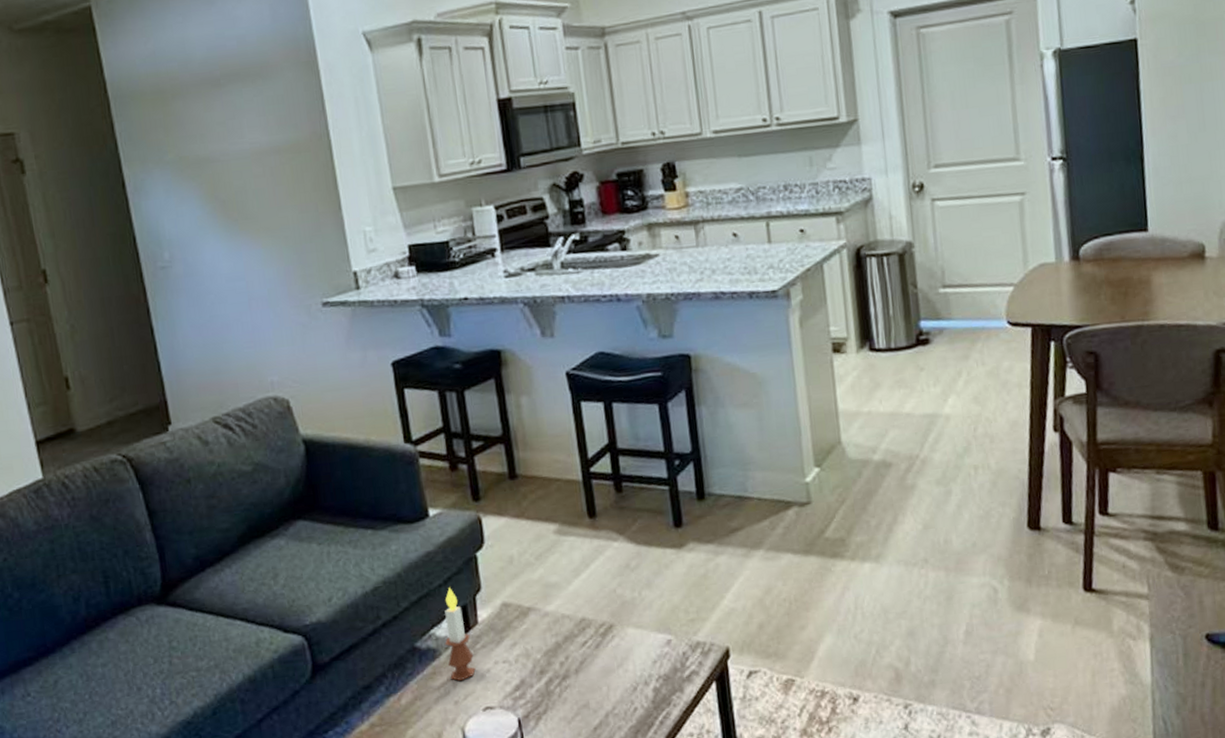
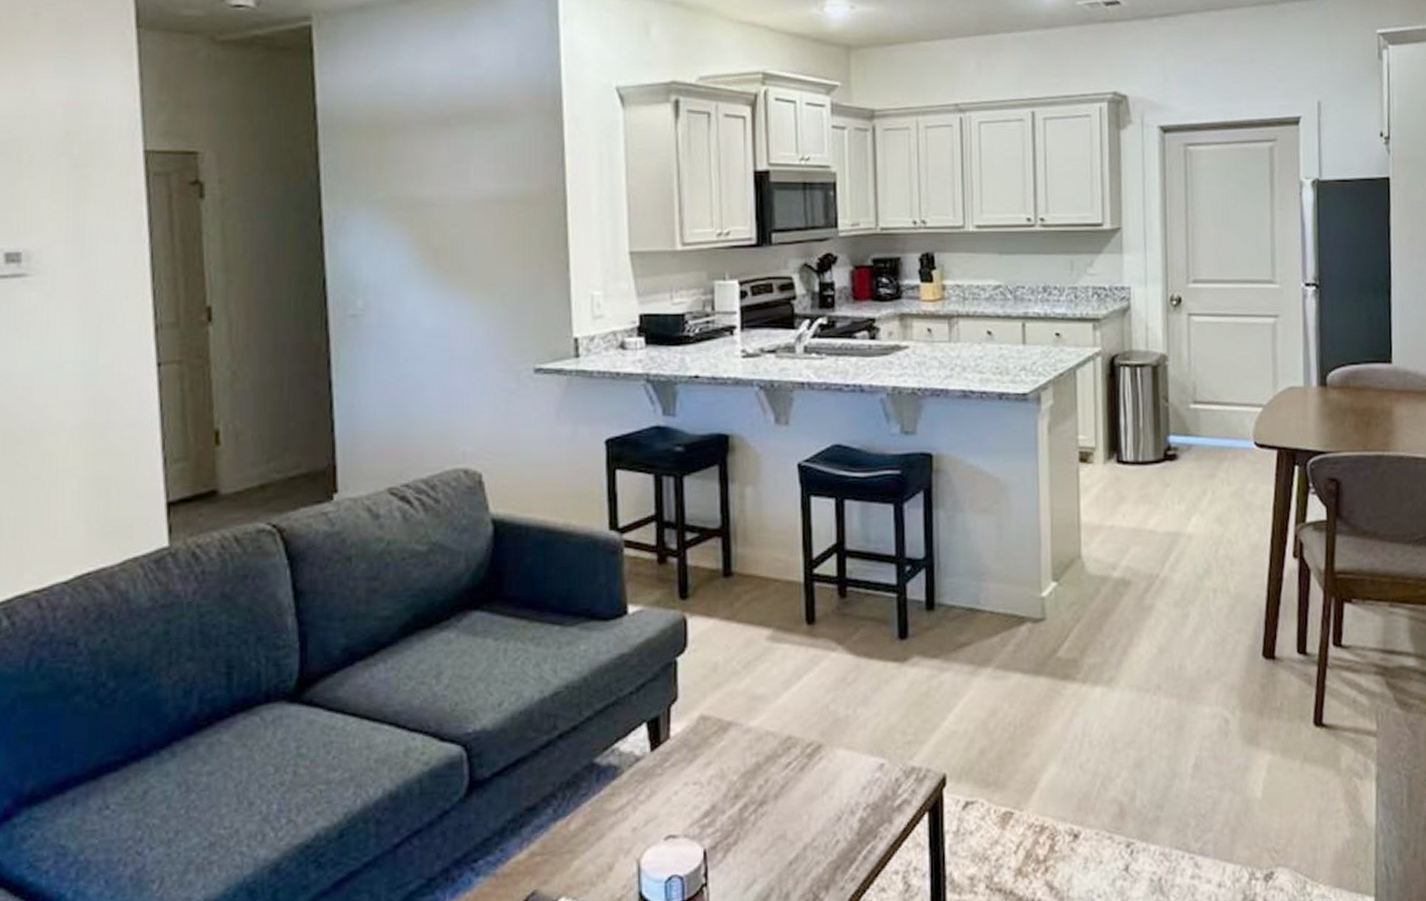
candle: present [445,587,476,681] -> none [629,696,661,804]

